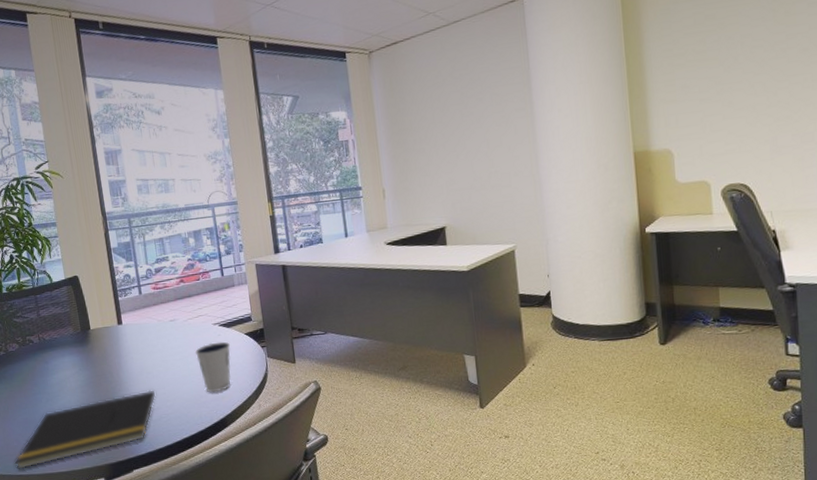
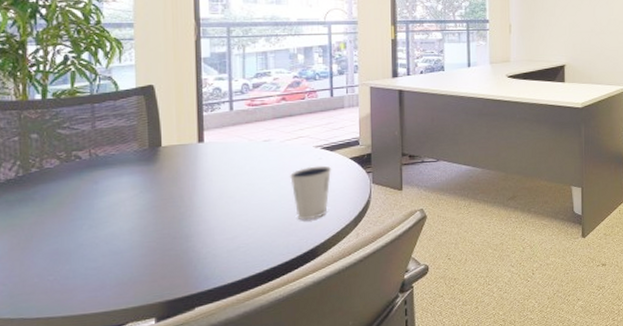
notepad: present [14,390,156,470] -> none [31,216,236,312]

